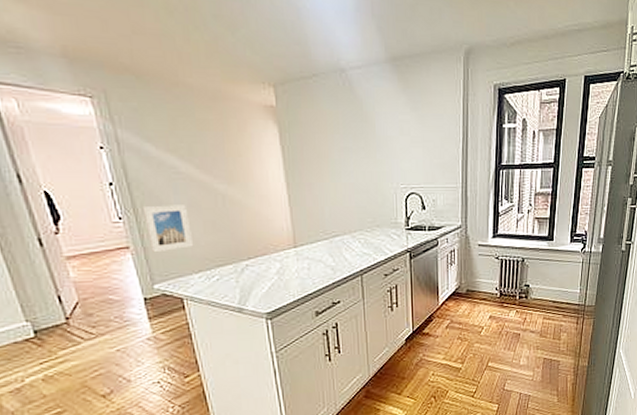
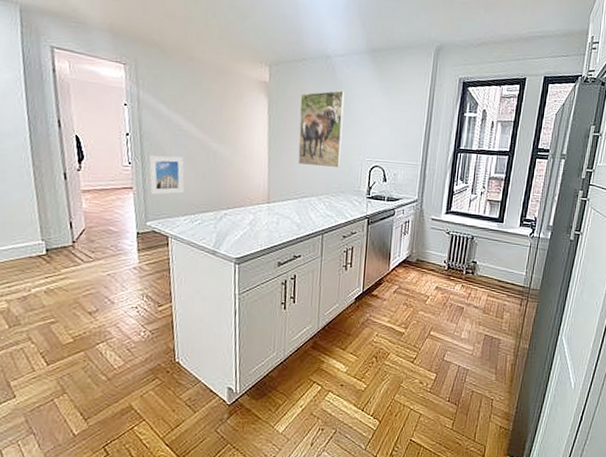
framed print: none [316,109,372,200] -> present [298,90,345,168]

